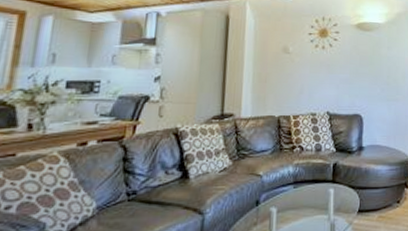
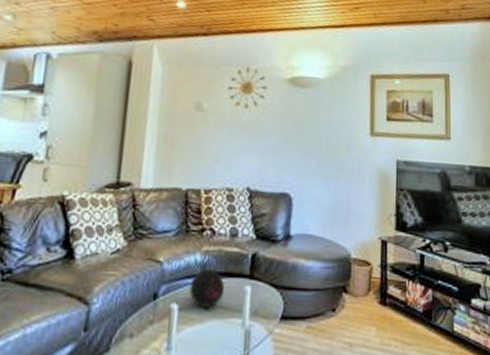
decorative orb: none [285,178,313,209] -> present [189,269,225,307]

